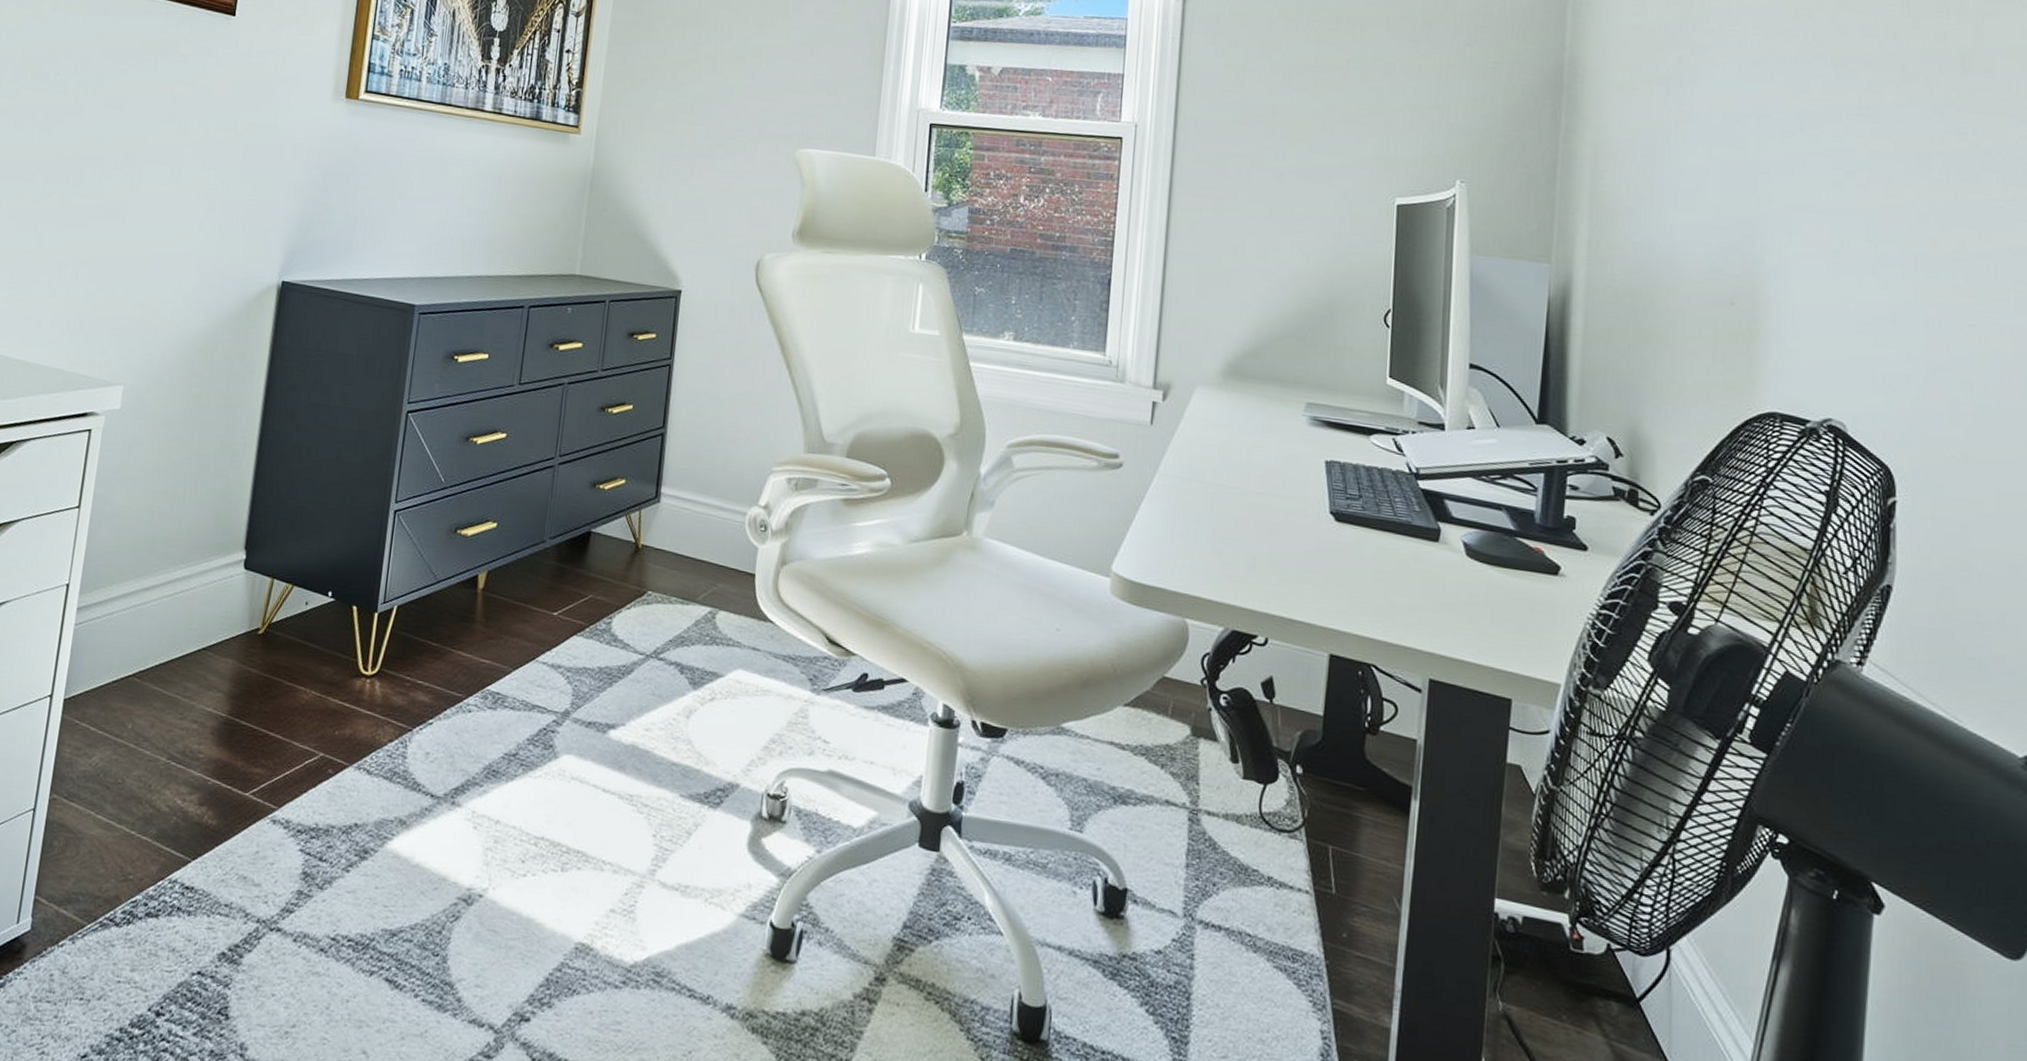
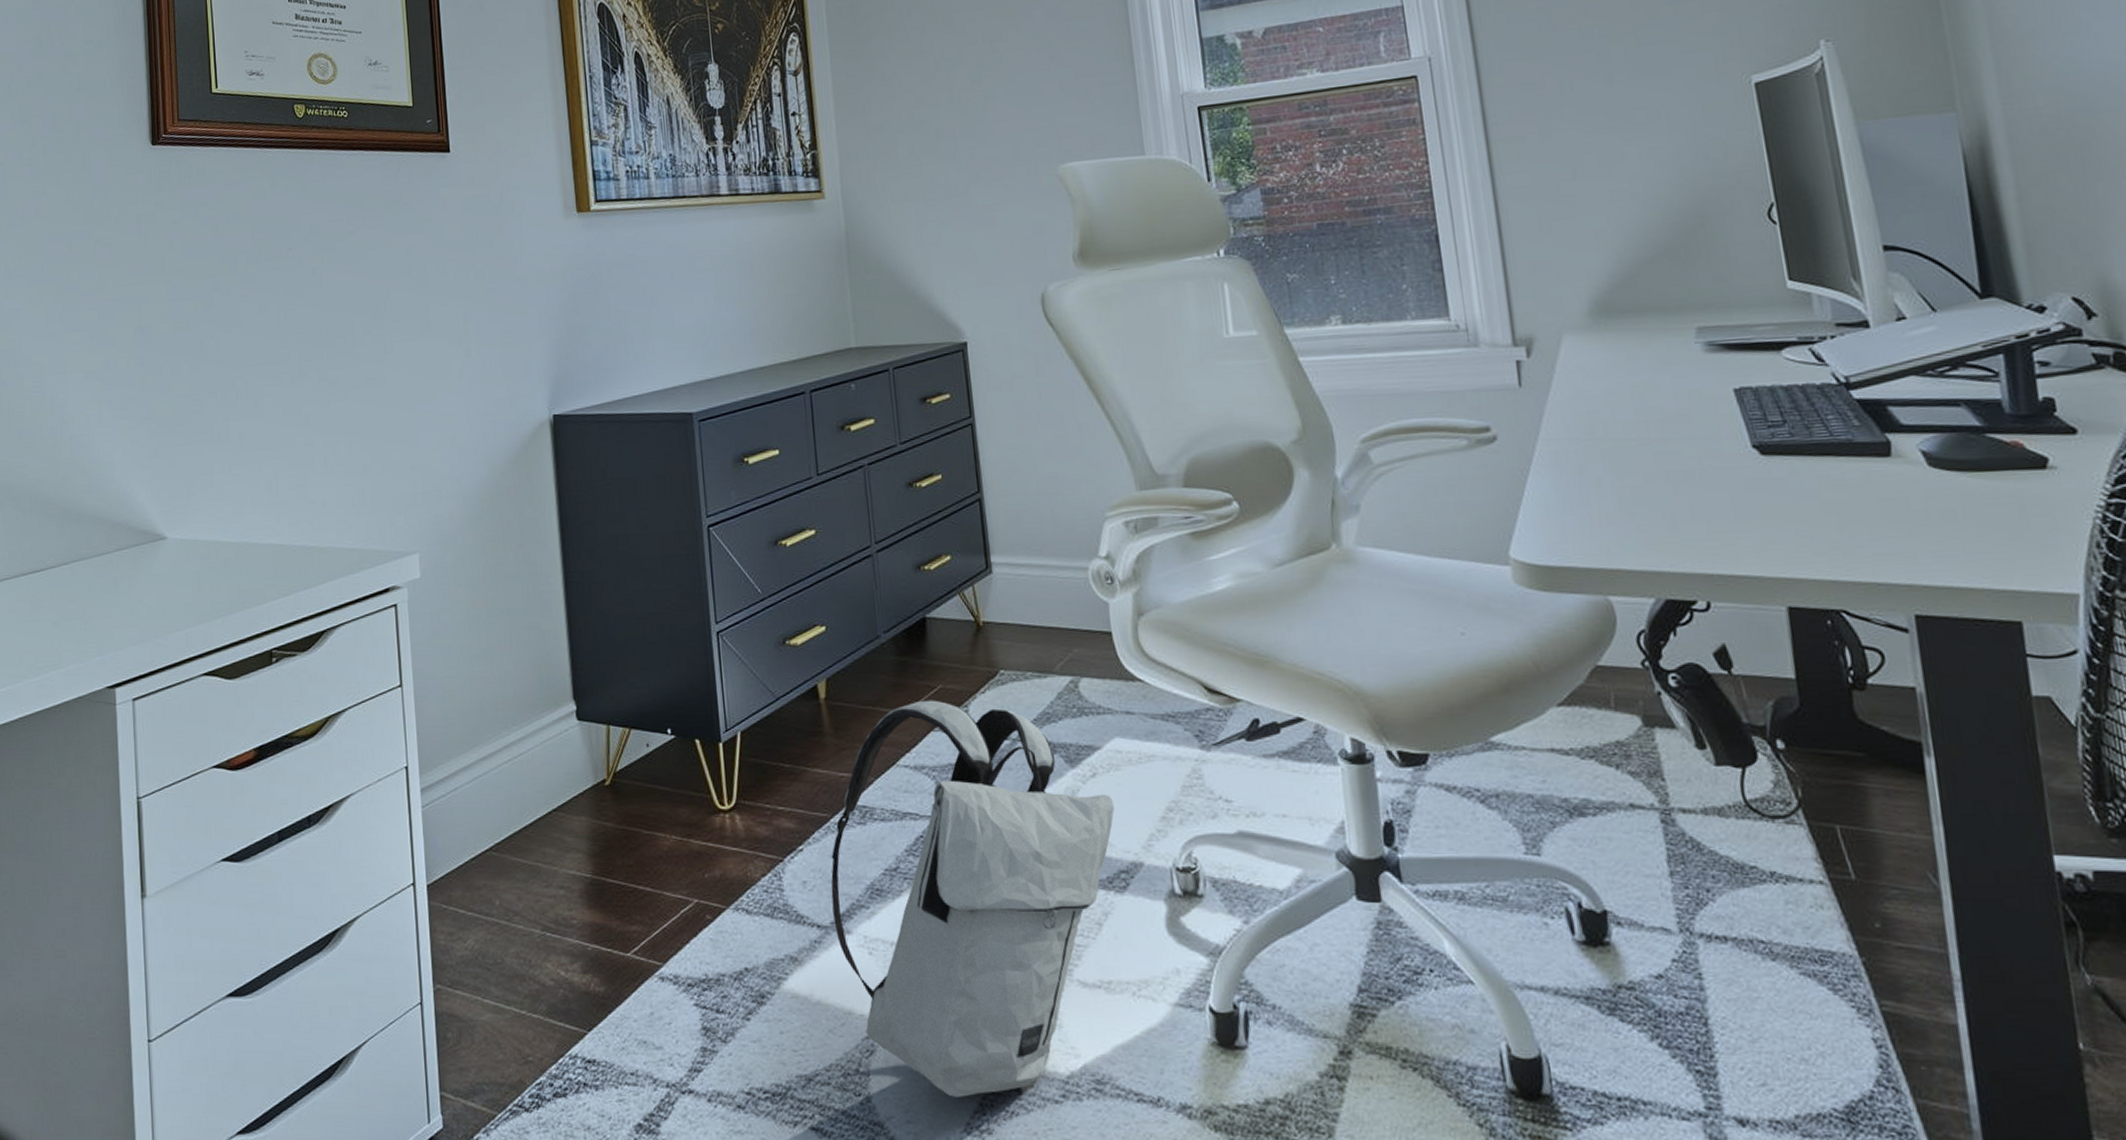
backpack: none [447,606,725,971] -> present [831,700,1115,1097]

